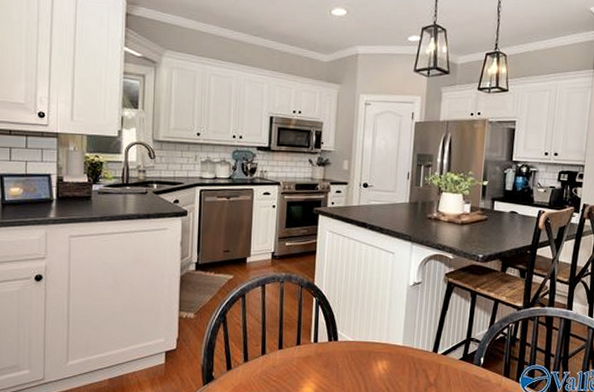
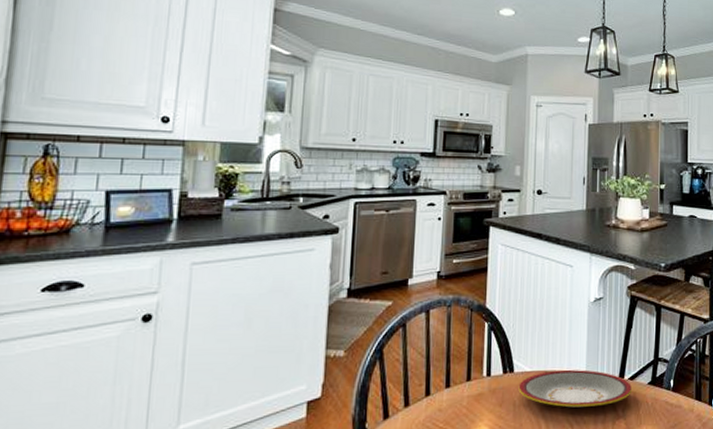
plate: none [341,341,444,374] -> present [518,369,631,408]

